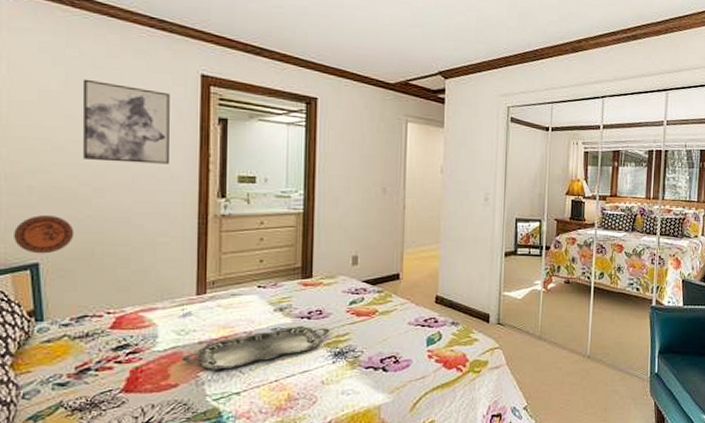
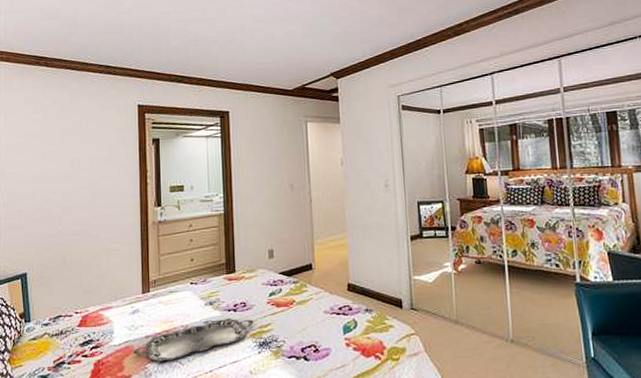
decorative plate: present [14,215,74,254] -> none [10,233,51,266]
wall art: present [82,79,170,164] -> none [54,120,117,185]

